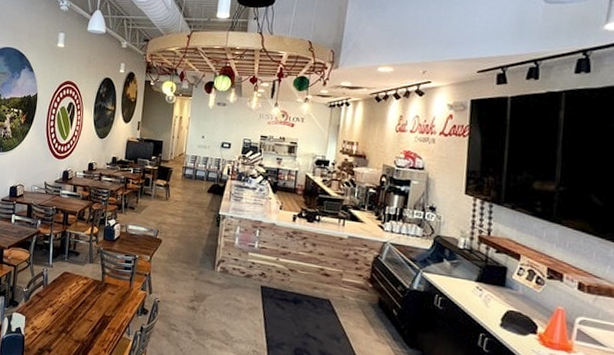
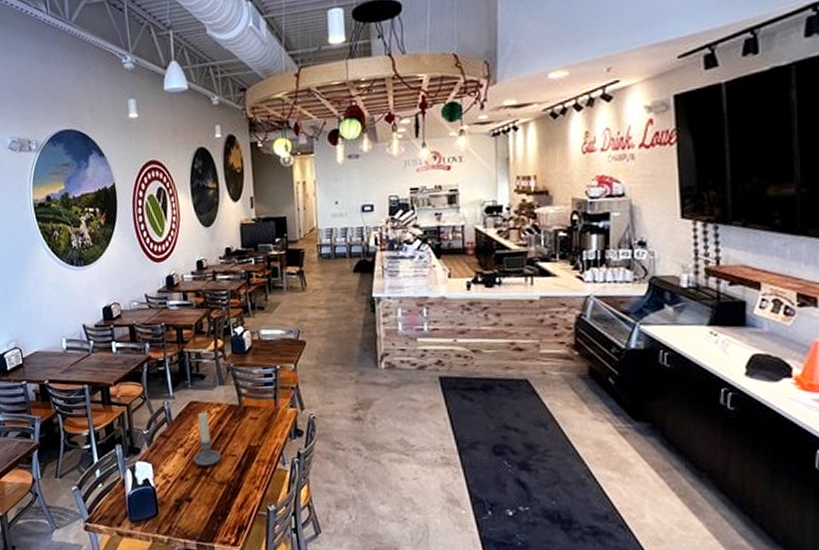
candle holder: none [59,281,81,326] -> present [193,412,221,466]

